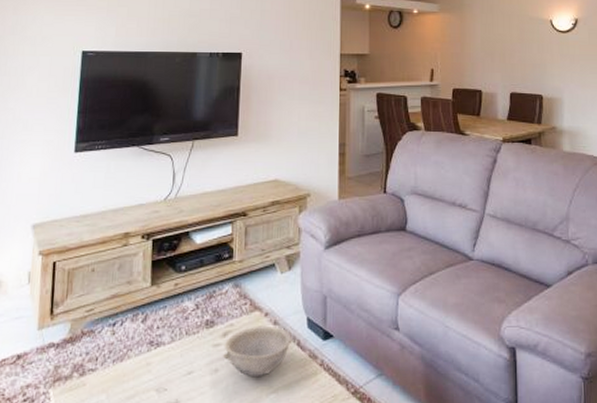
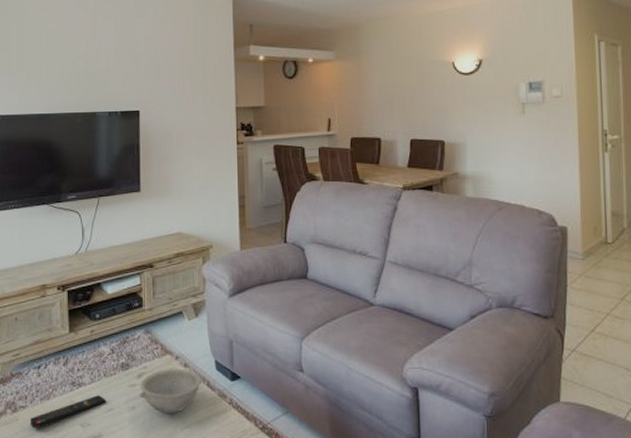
remote control: none [98,356,187,394] -> present [30,395,107,427]

